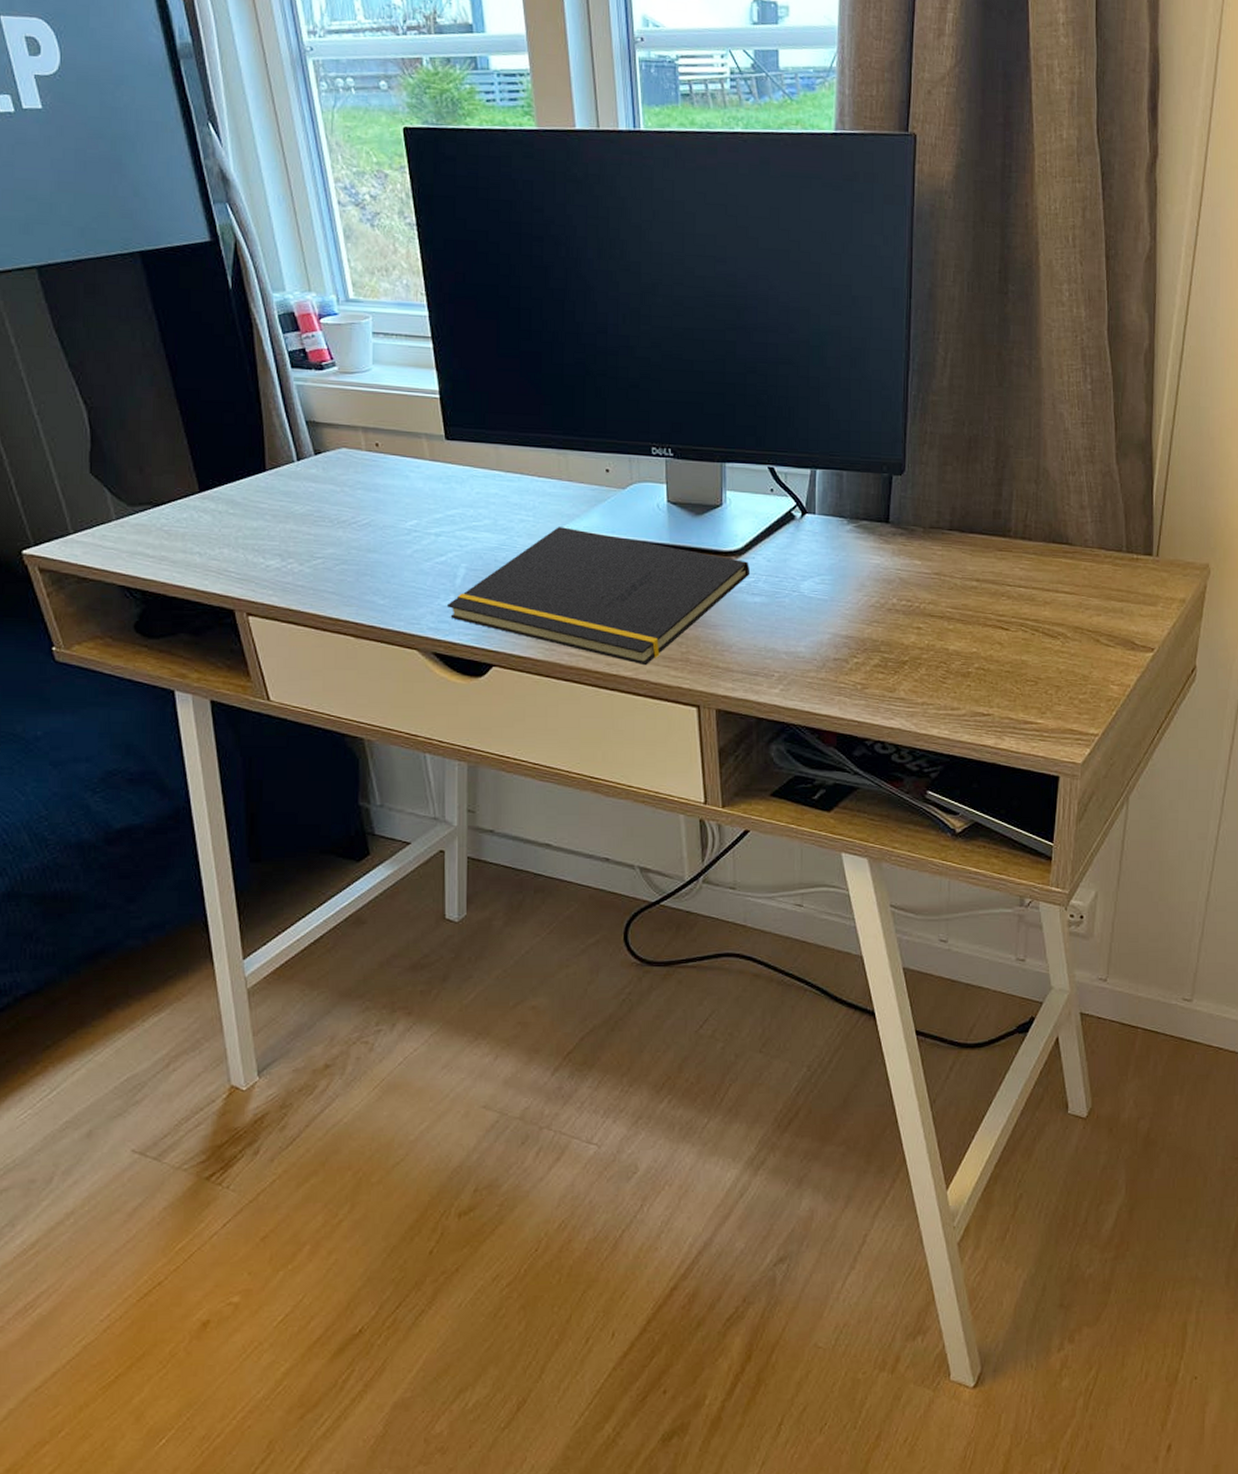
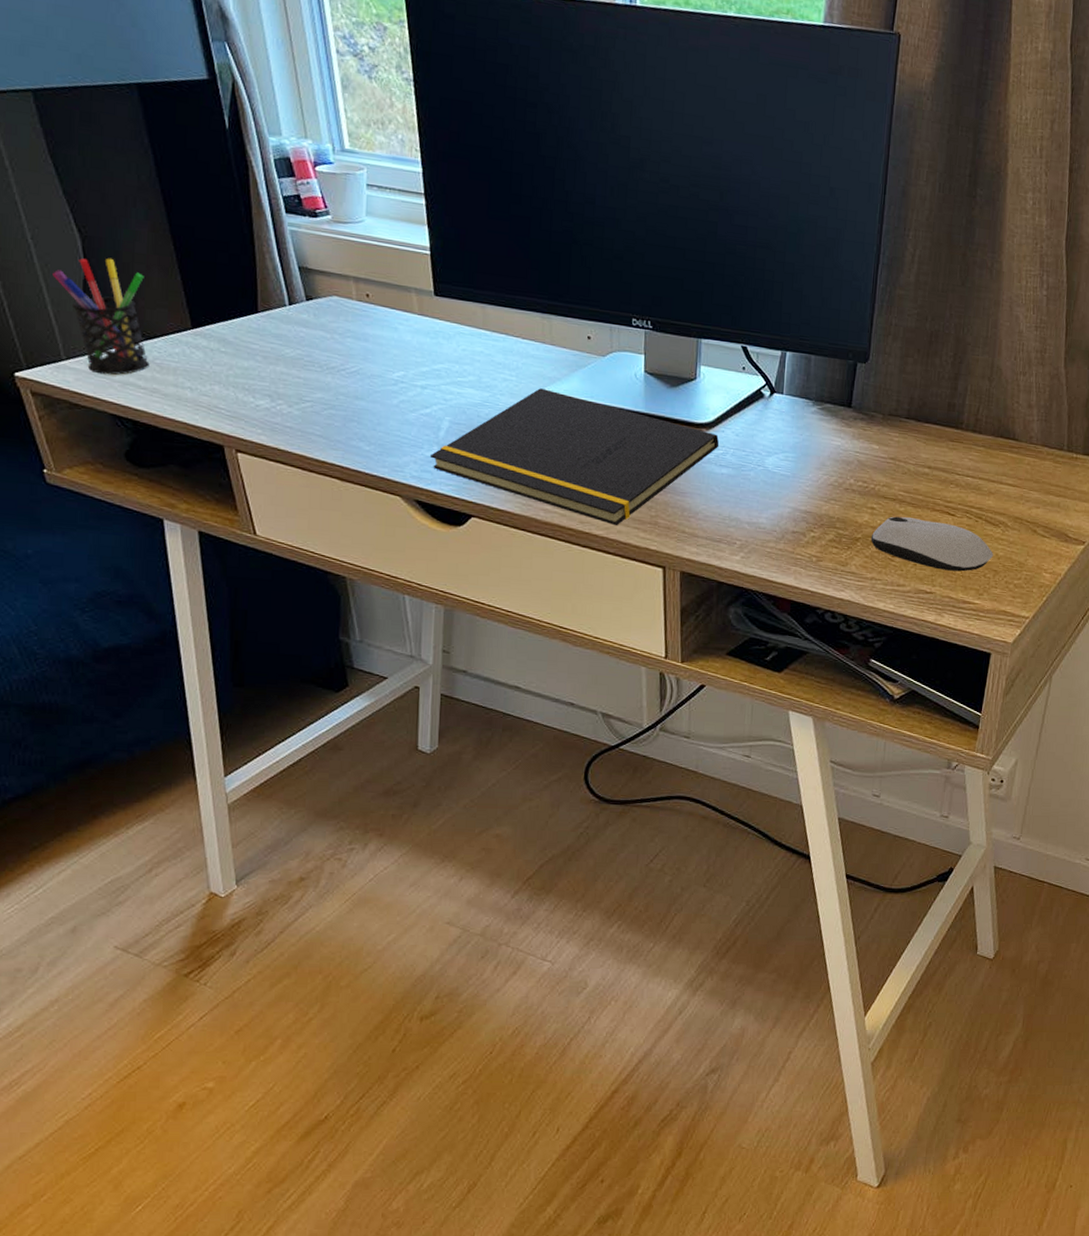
pen holder: none [59,427,157,546] -> present [53,258,150,376]
computer mouse: none [919,635,1054,690] -> present [870,516,993,572]

